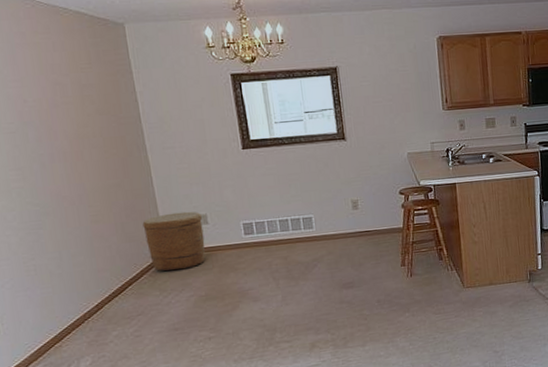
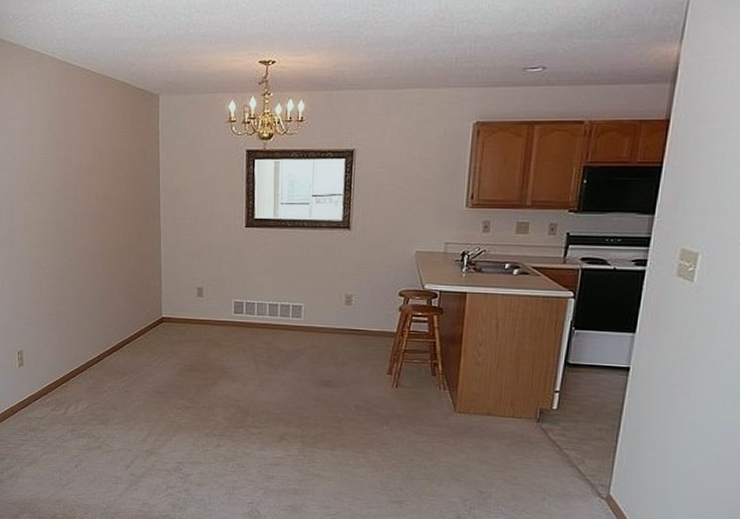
basket: present [142,211,206,272] -> none [146,281,199,337]

